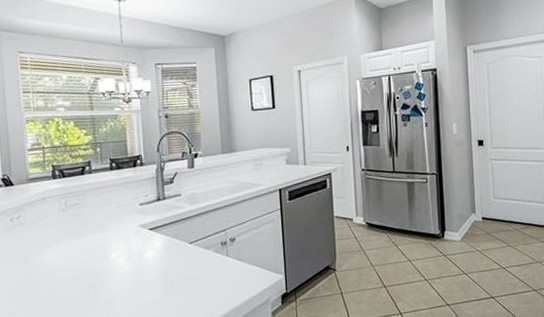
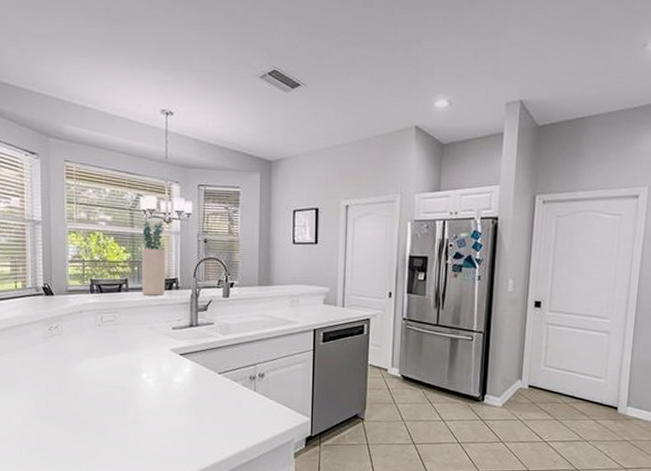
vase: none [103,98,130,175] -> present [141,218,166,296]

